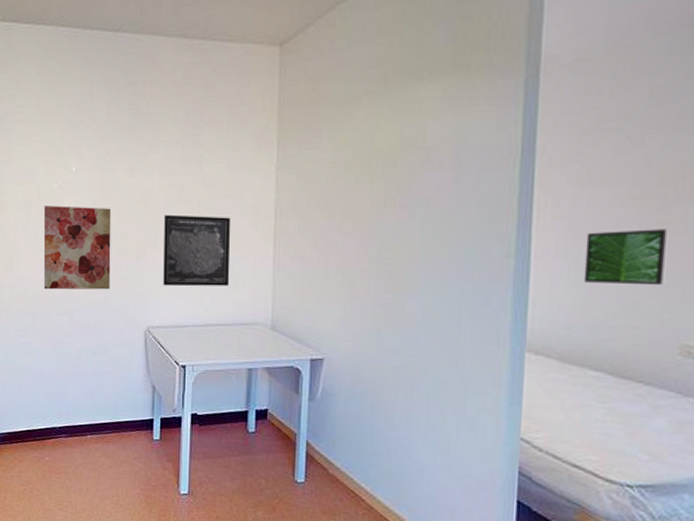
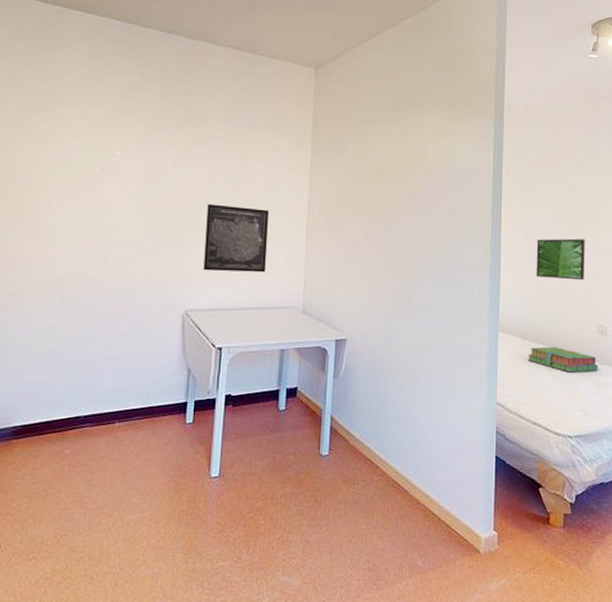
wall art: present [43,206,112,290] -> none [78,187,155,273]
stack of books: none [567,371,680,407] -> present [527,346,598,373]

